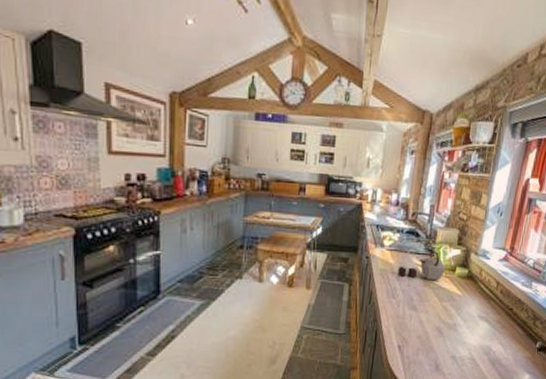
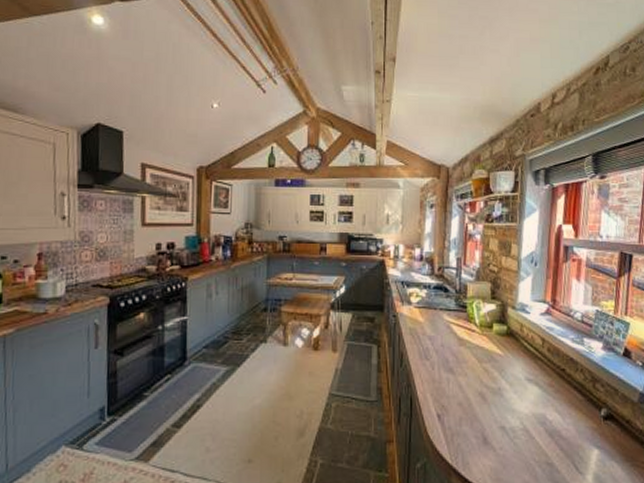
kettle: present [398,248,447,281] -> none [429,304,482,340]

